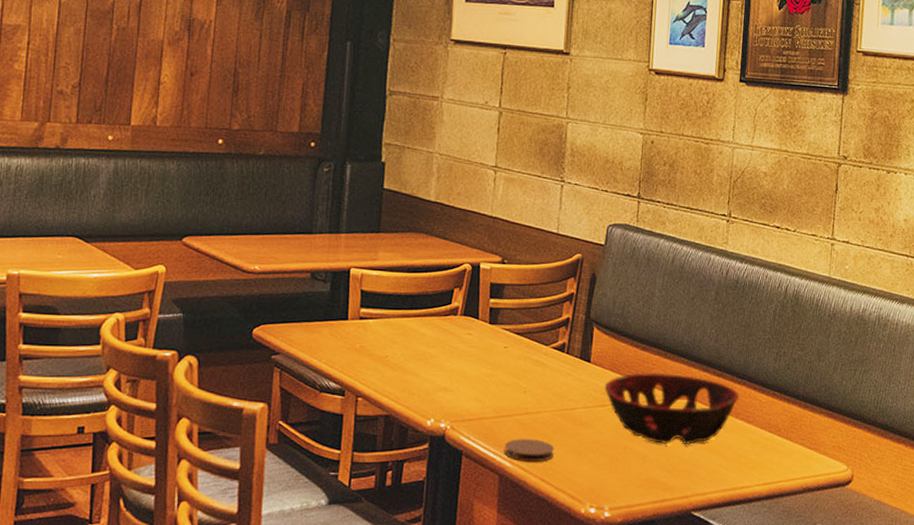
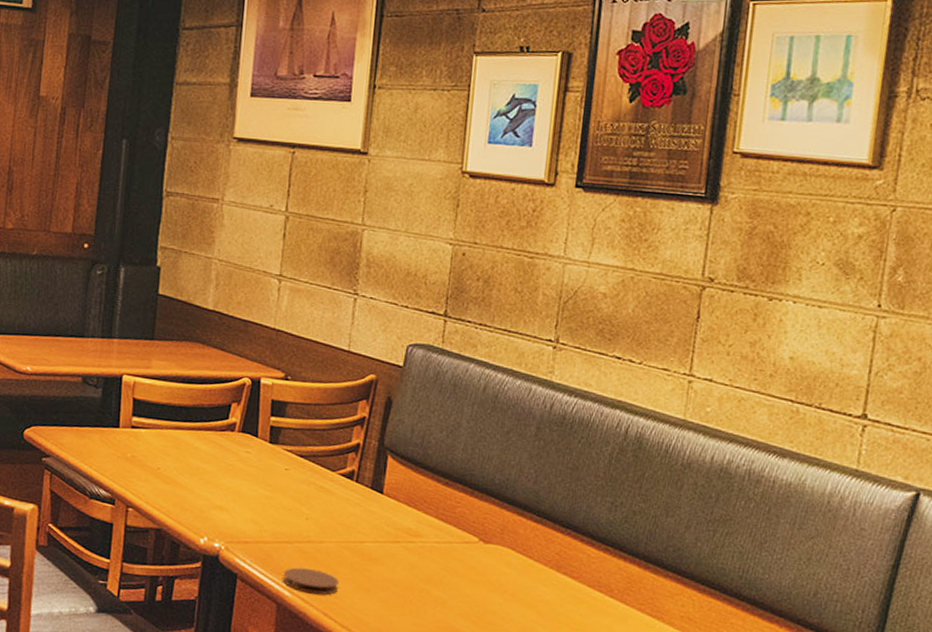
decorative bowl: present [604,372,740,445] -> none [398,509,562,596]

